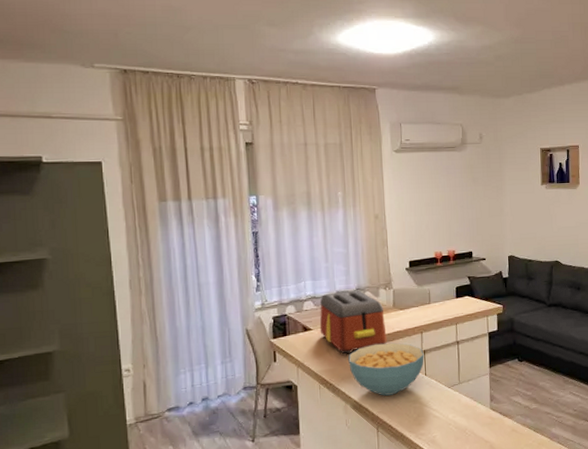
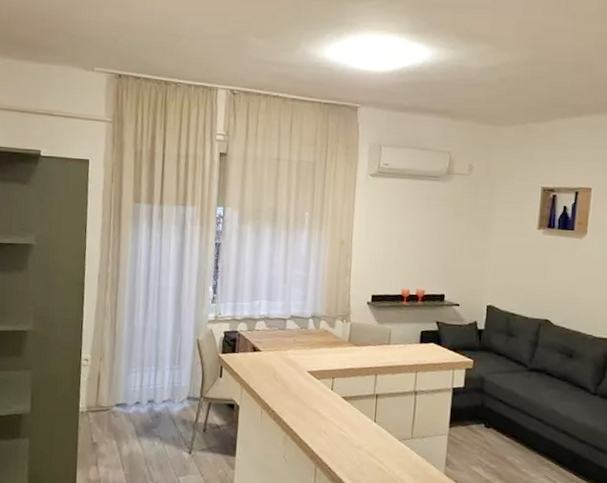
toaster: present [319,290,387,355] -> none [269,316,339,383]
cereal bowl: present [348,342,424,396] -> none [294,377,376,436]

